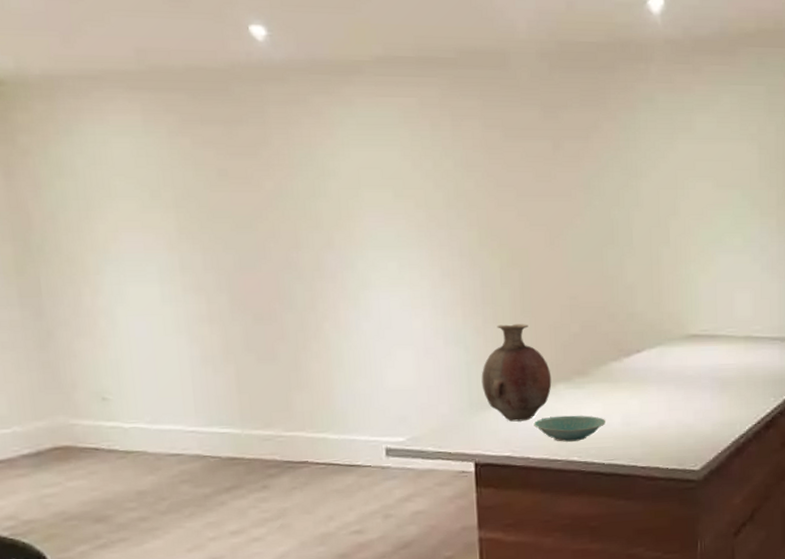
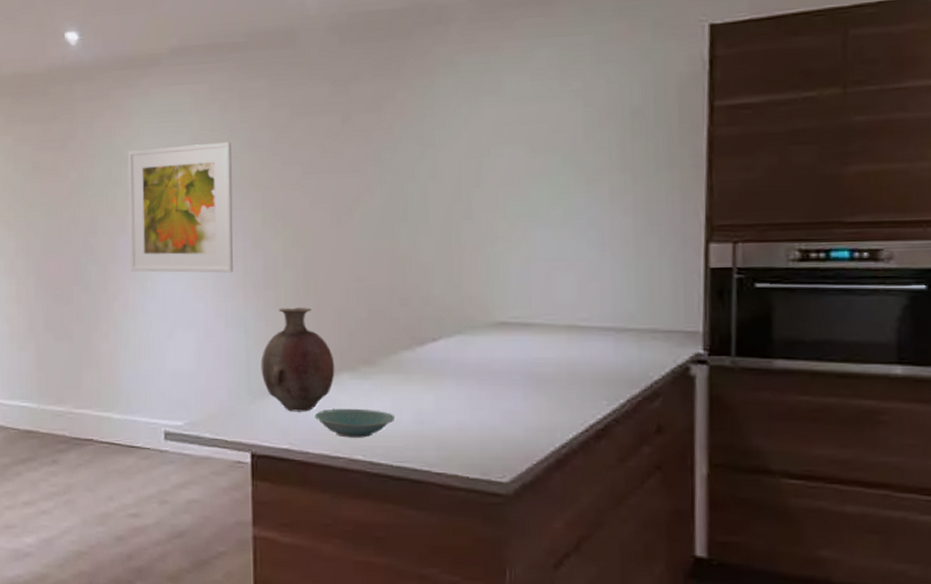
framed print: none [332,159,451,291] -> present [128,141,233,273]

